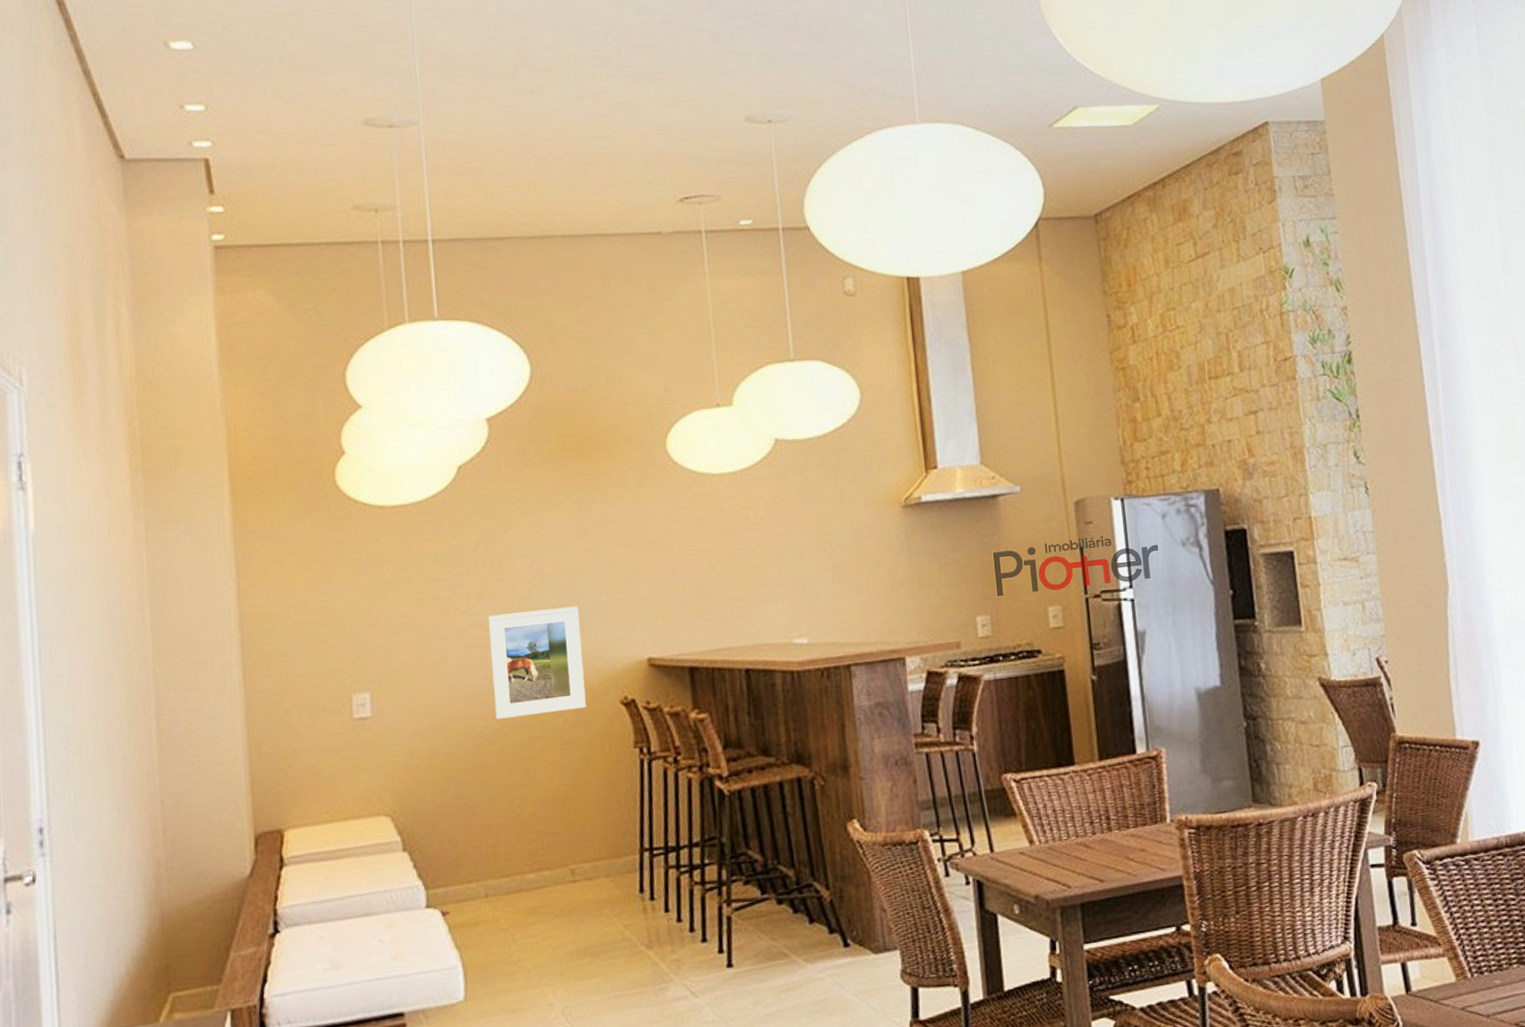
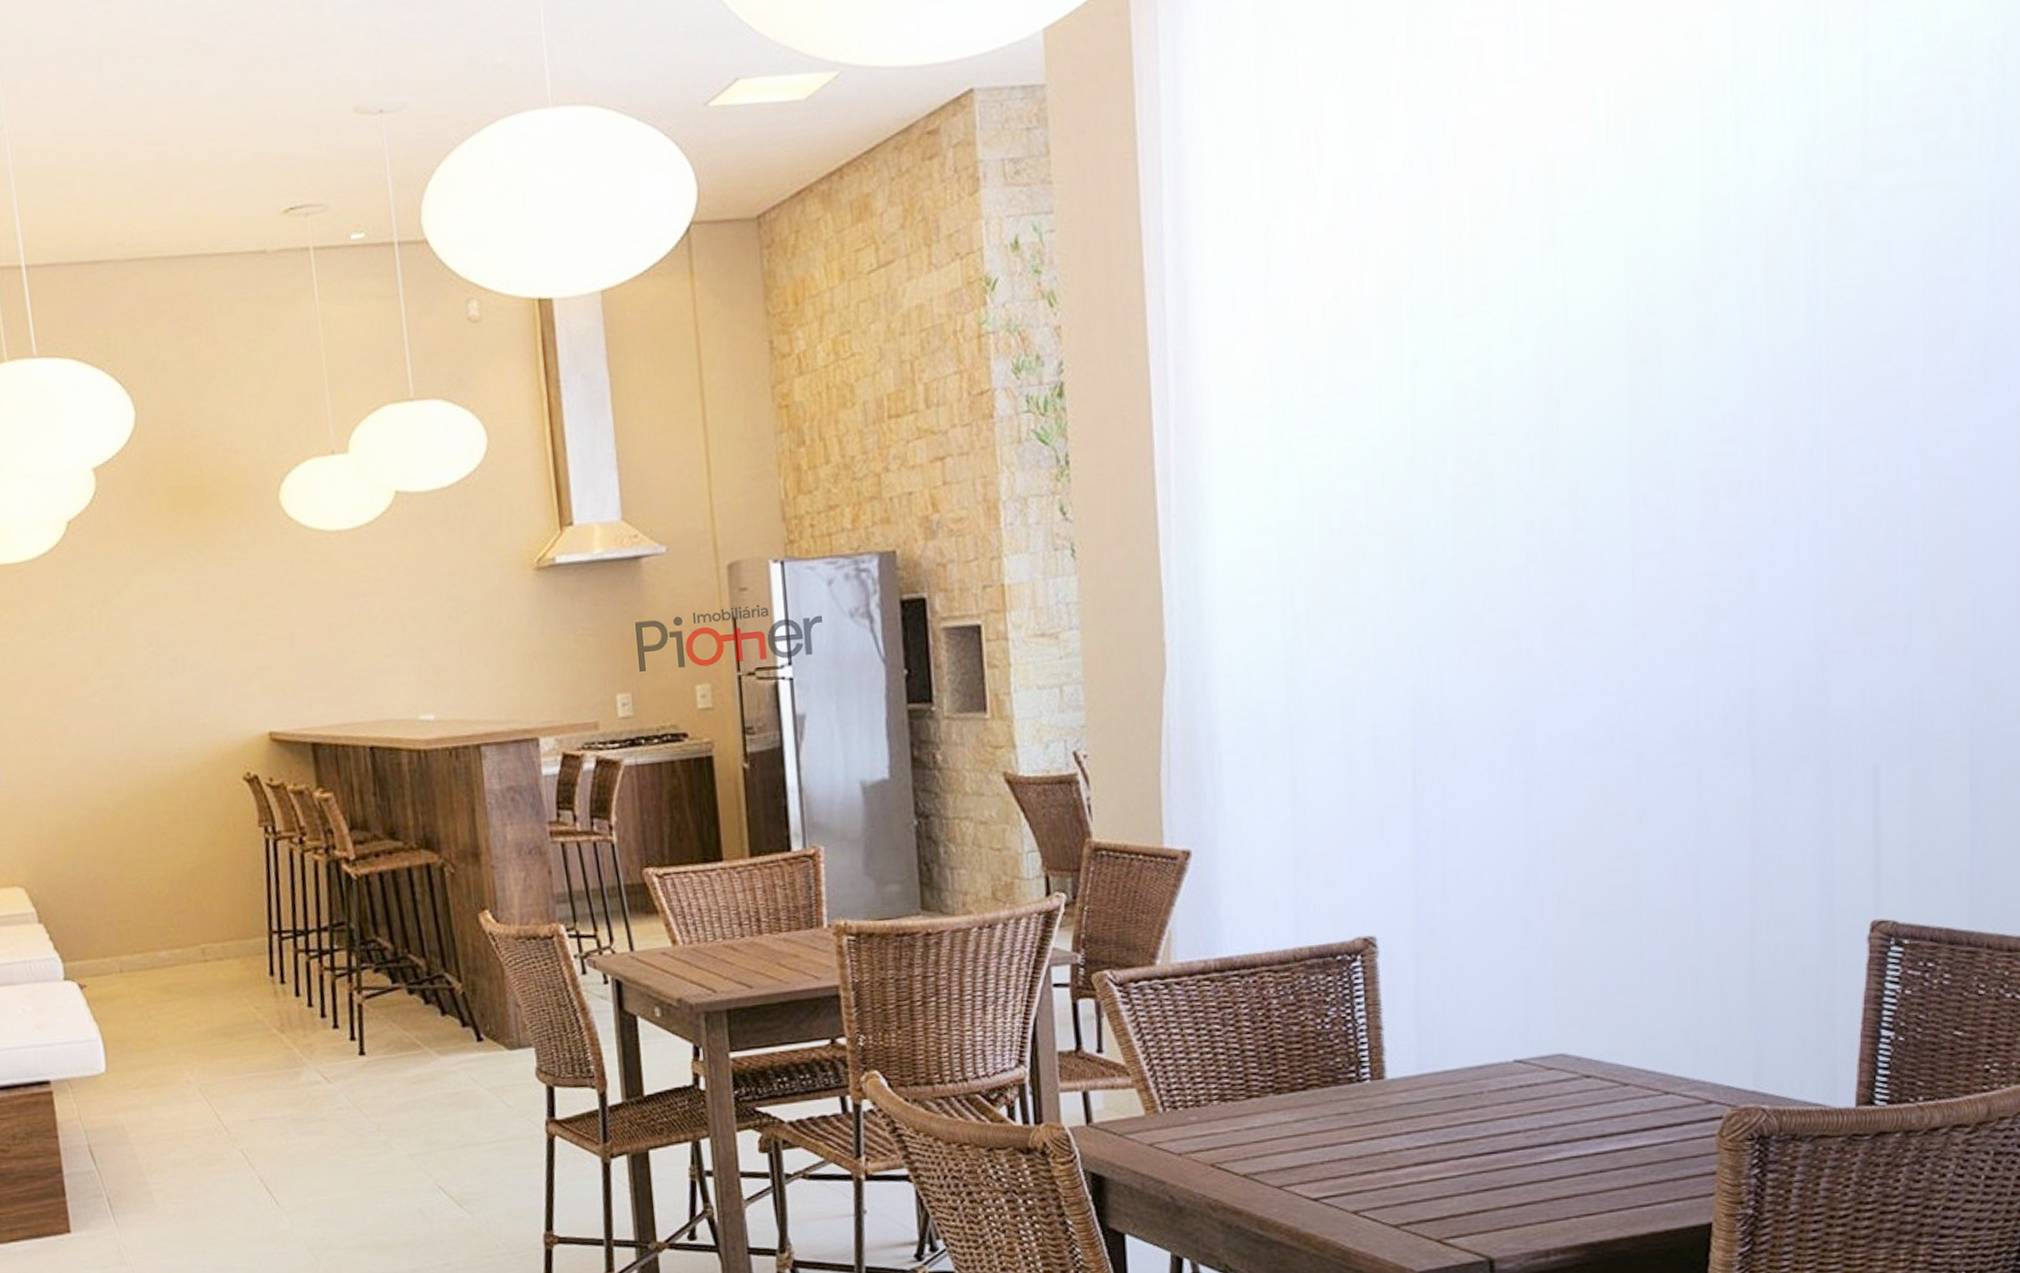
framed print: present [487,606,586,720] -> none [106,674,209,793]

